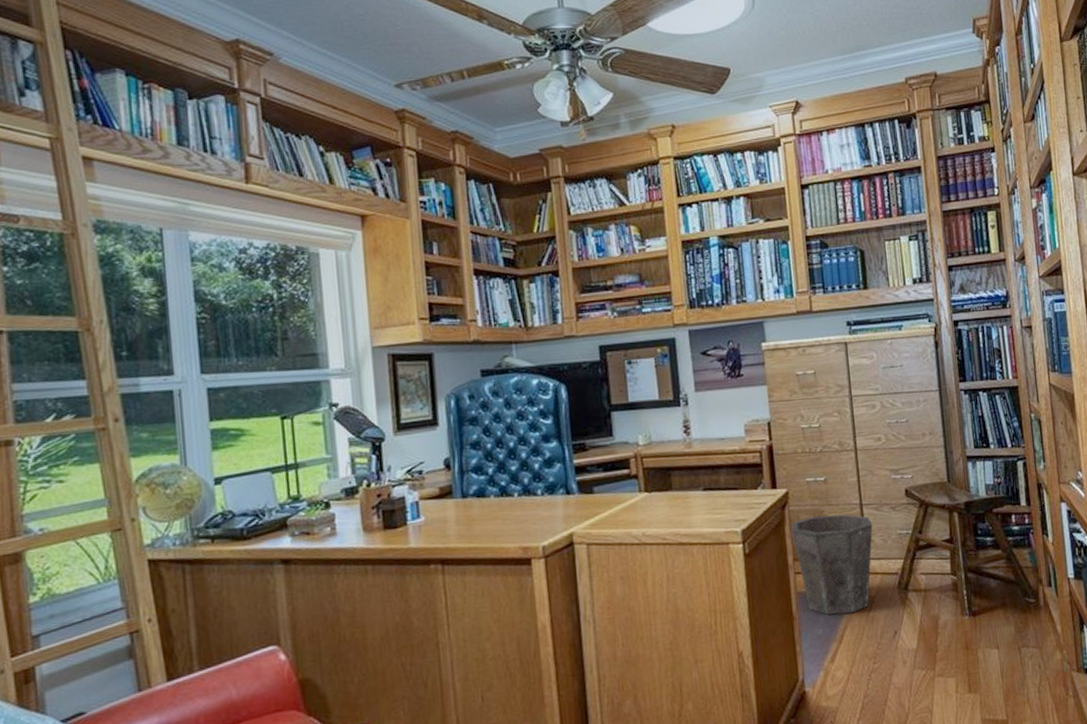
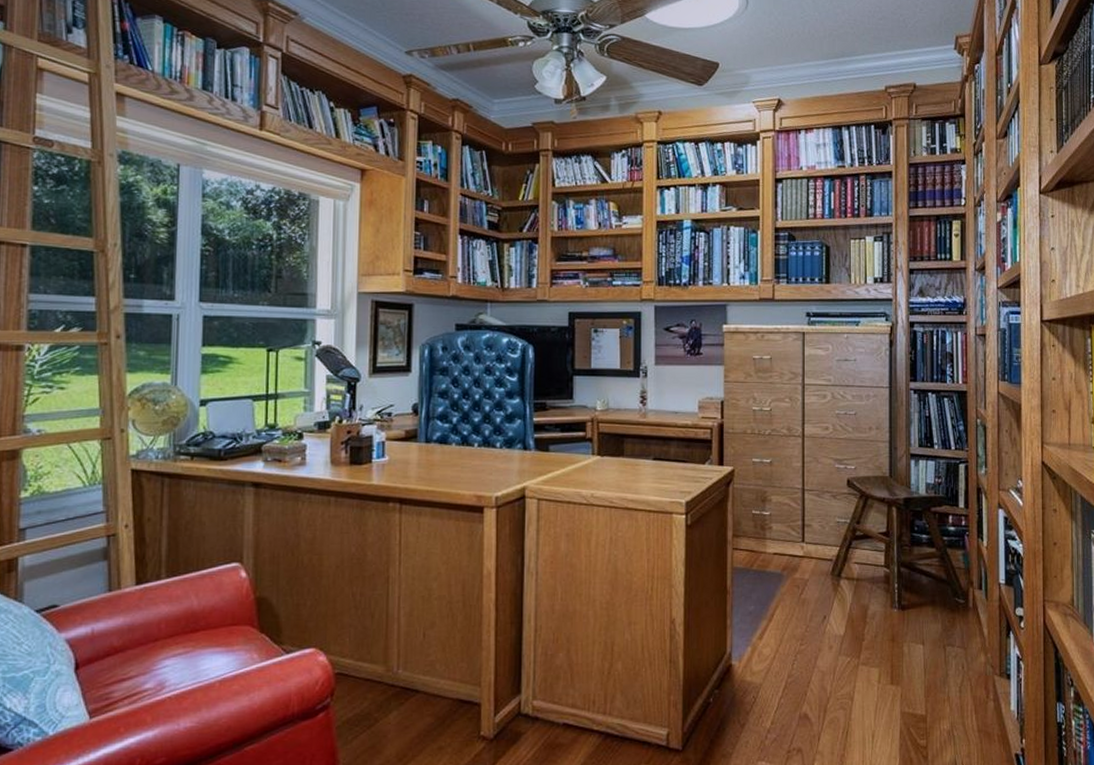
waste bin: present [790,514,873,615] -> none [733,496,813,594]

